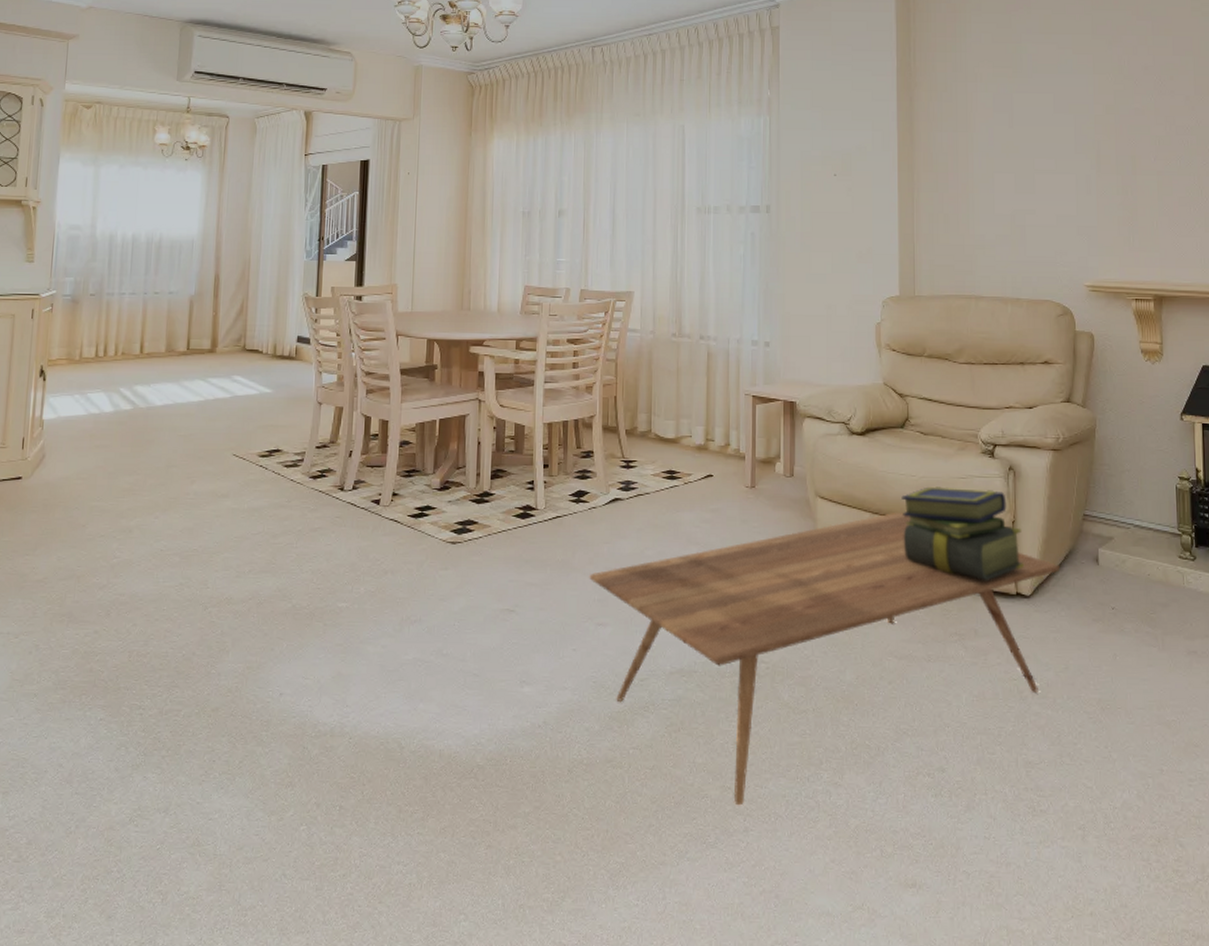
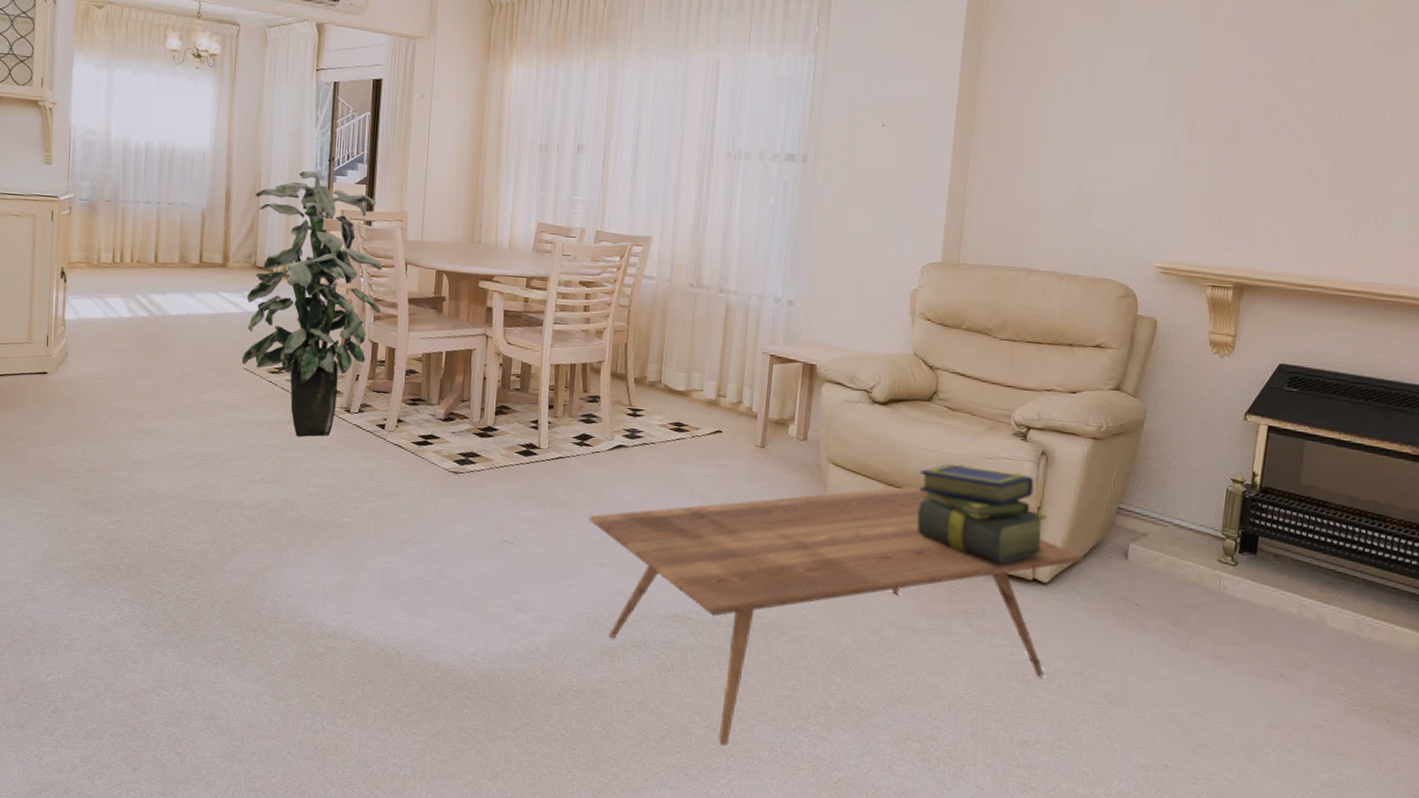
indoor plant: none [230,251,374,522] -> present [241,170,383,438]

